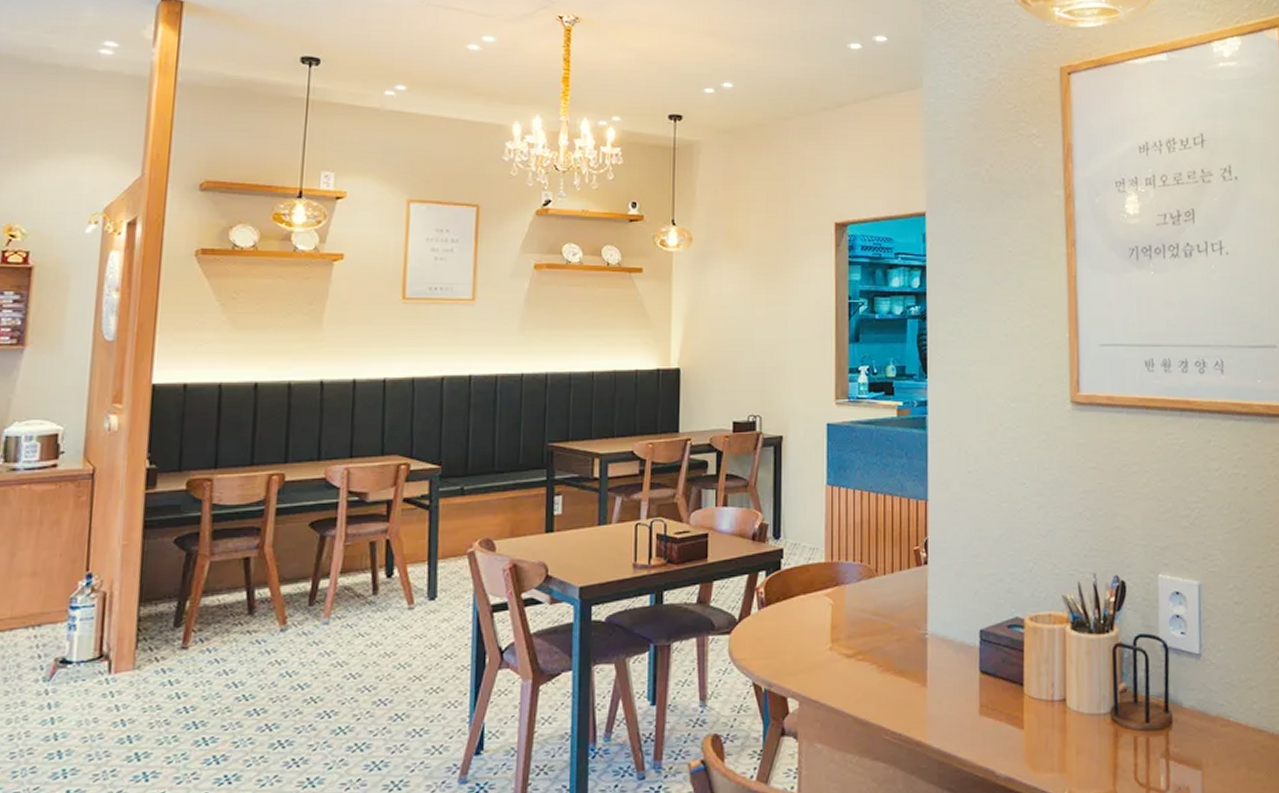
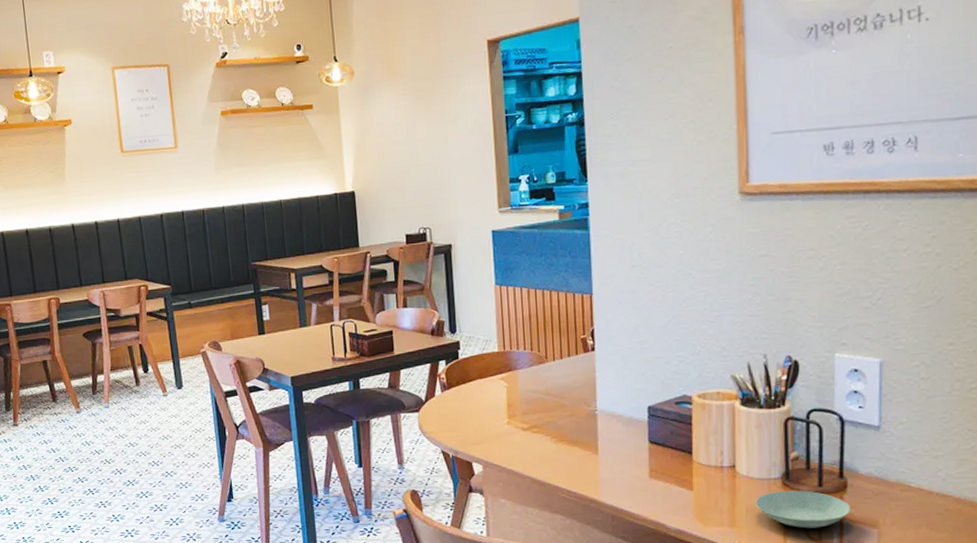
saucer: none [1084,727,1177,772] -> present [754,490,851,529]

